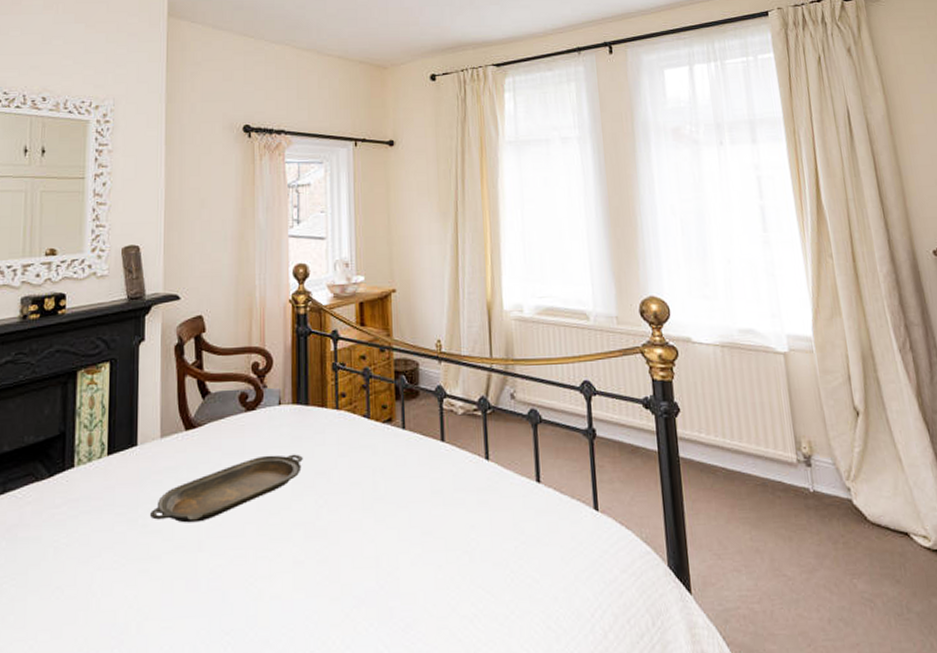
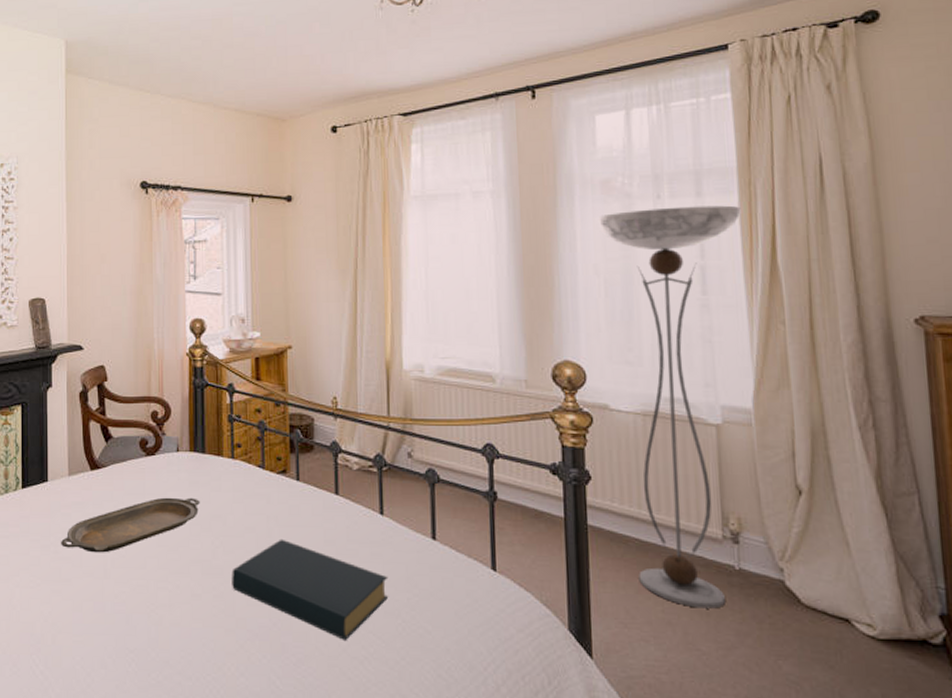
hardback book: none [336,492,497,598] -> present [232,539,389,640]
floor lamp: none [670,151,804,533] -> present [596,205,741,609]

